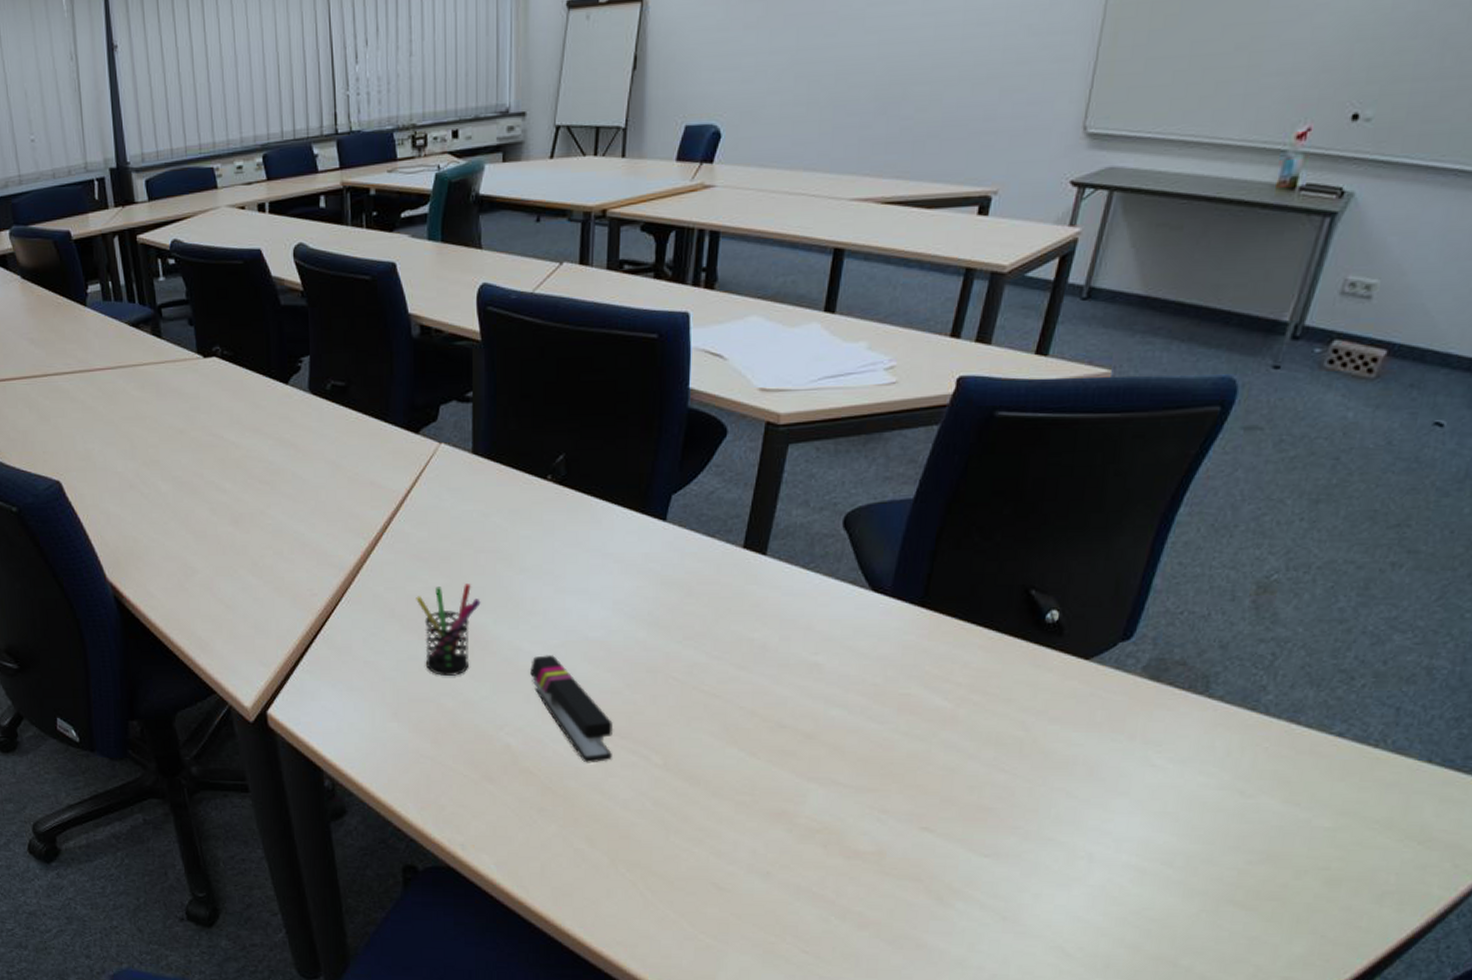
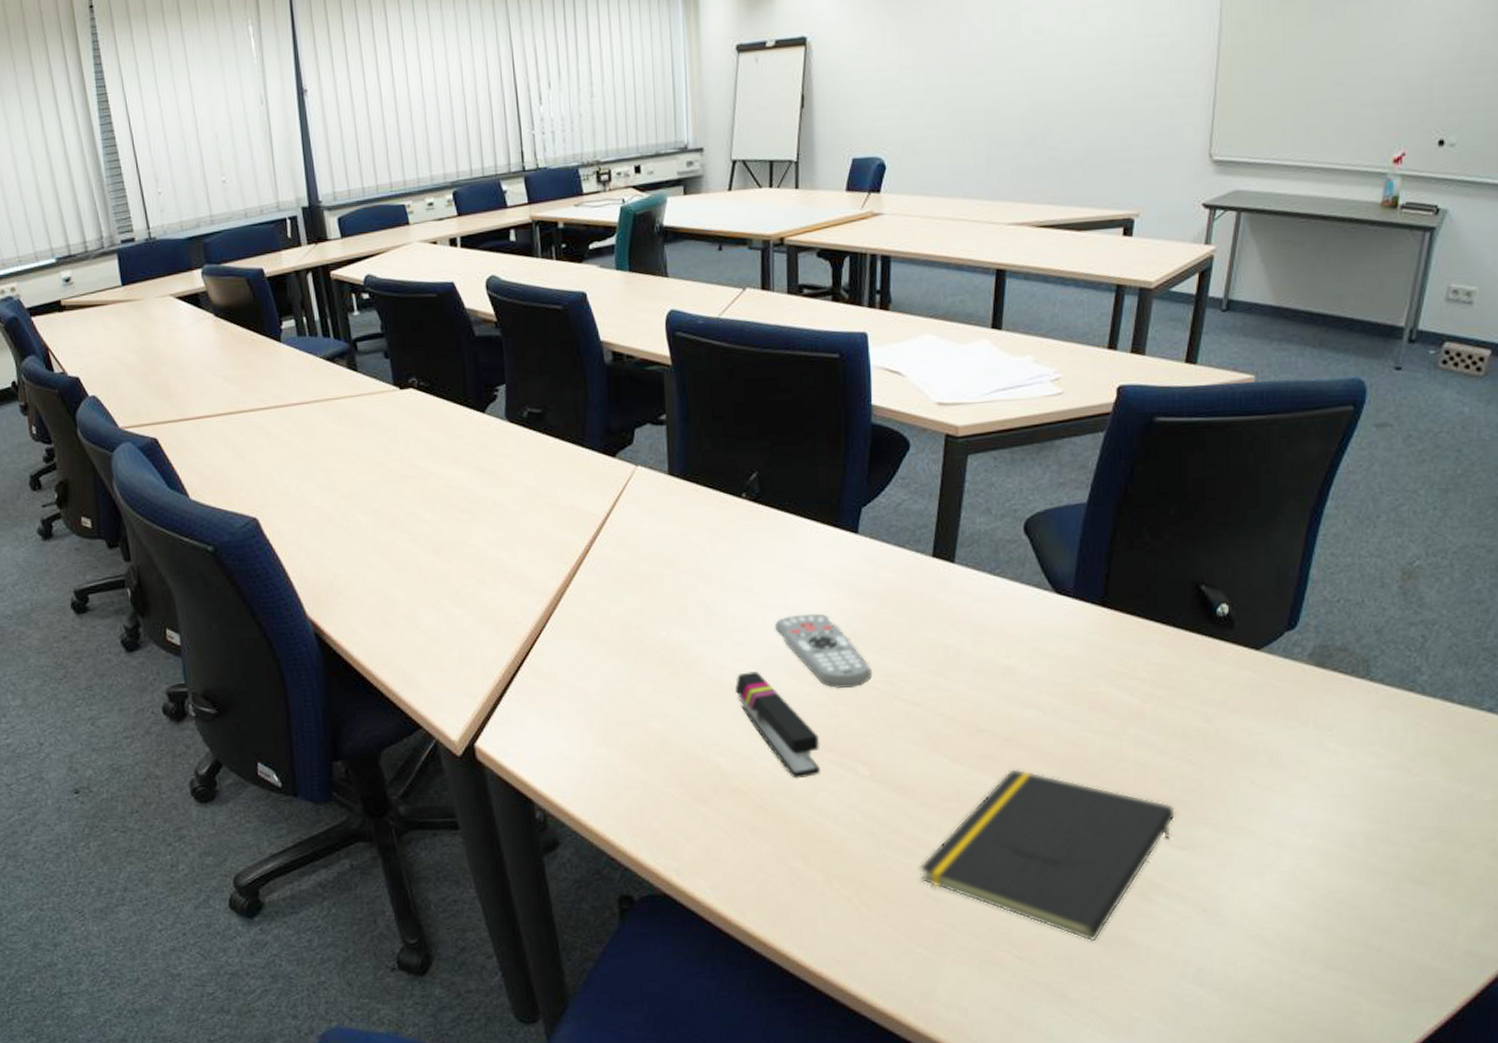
pen holder: present [416,584,481,676] -> none [620,604,684,698]
remote control: none [574,600,673,677] -> present [775,613,873,689]
notepad: none [708,766,983,941] -> present [919,769,1176,942]

